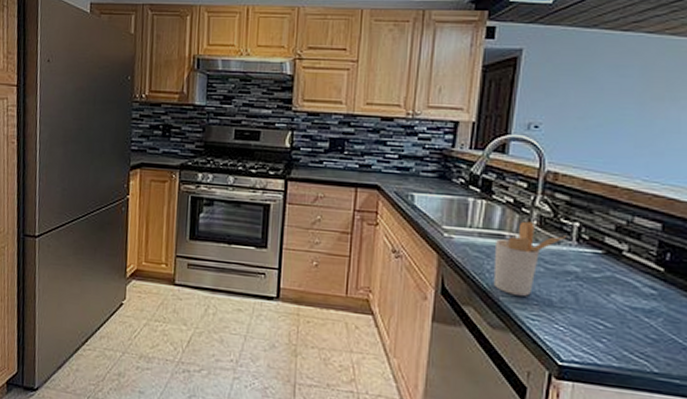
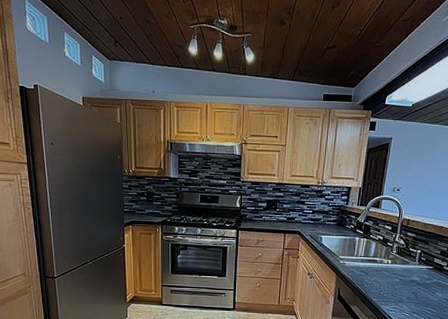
utensil holder: present [493,221,568,296] -> none [369,251,413,297]

